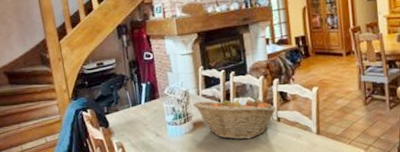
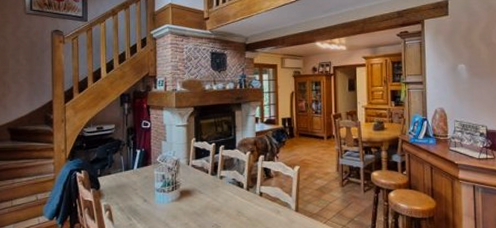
fruit basket: present [193,96,277,140] -> none [183,169,260,211]

